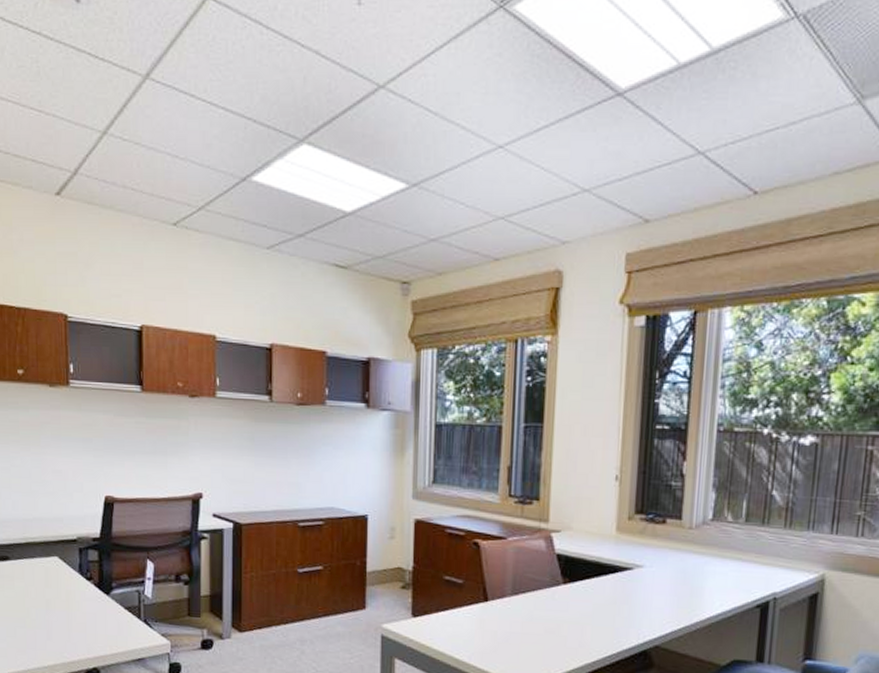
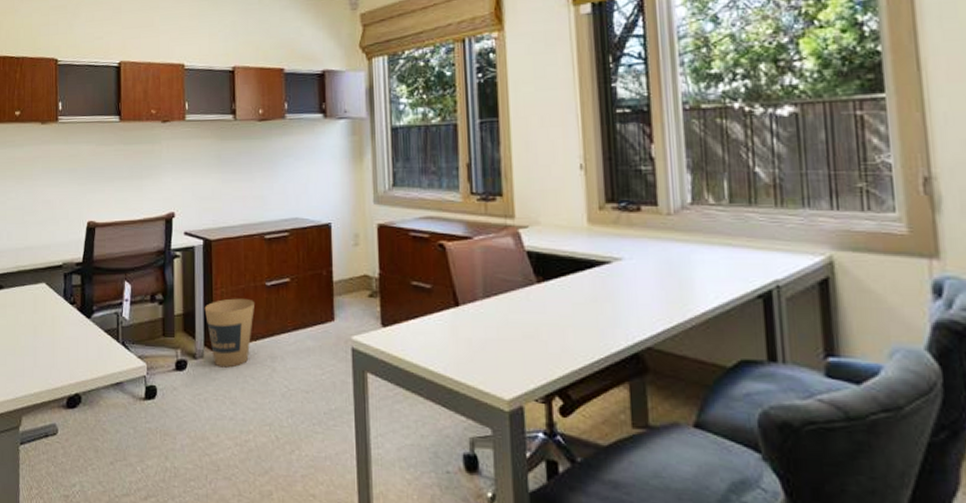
trash can: none [232,582,285,649] -> present [204,298,254,368]

